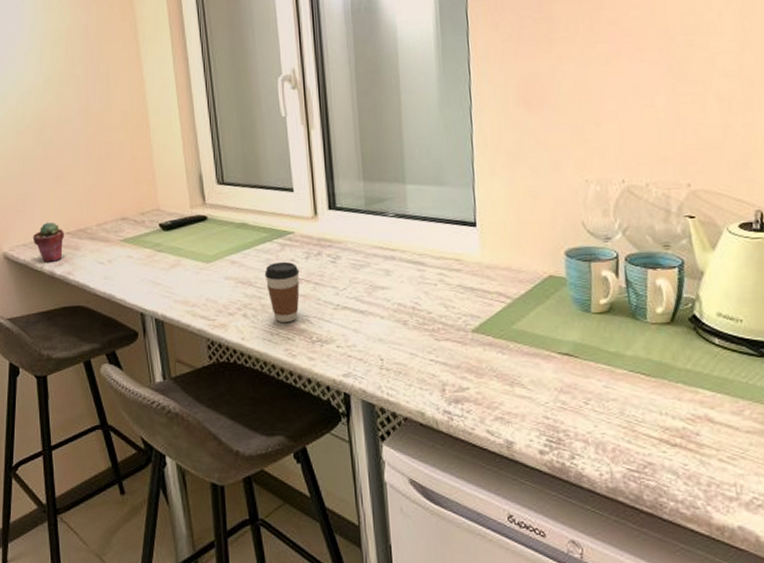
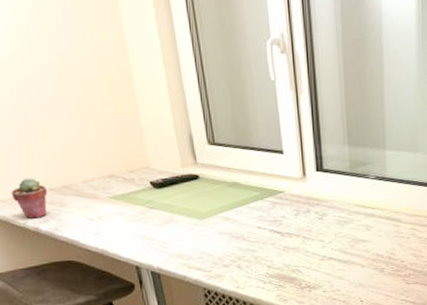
coffee cup: present [264,261,300,323] -> none [257,218,290,273]

